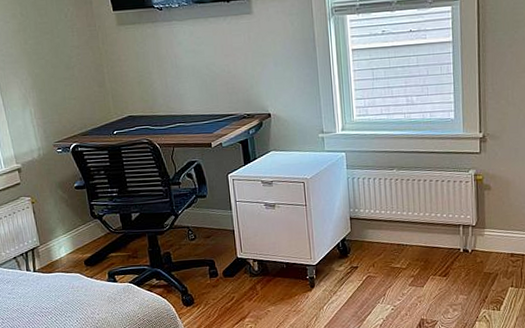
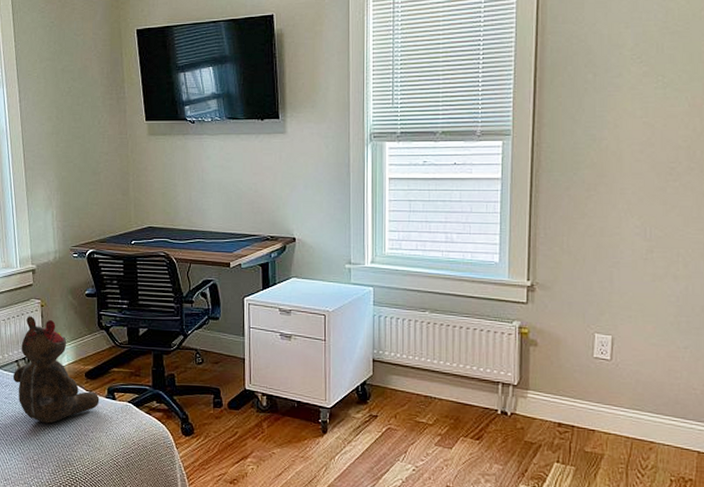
teddy bear: none [13,213,102,312] -> present [12,316,100,424]

